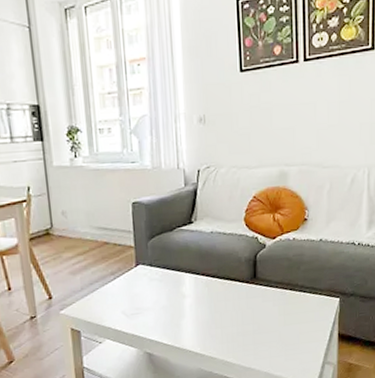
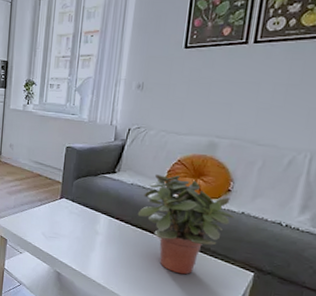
potted plant: none [223,213,314,319] -> present [137,175,235,275]

